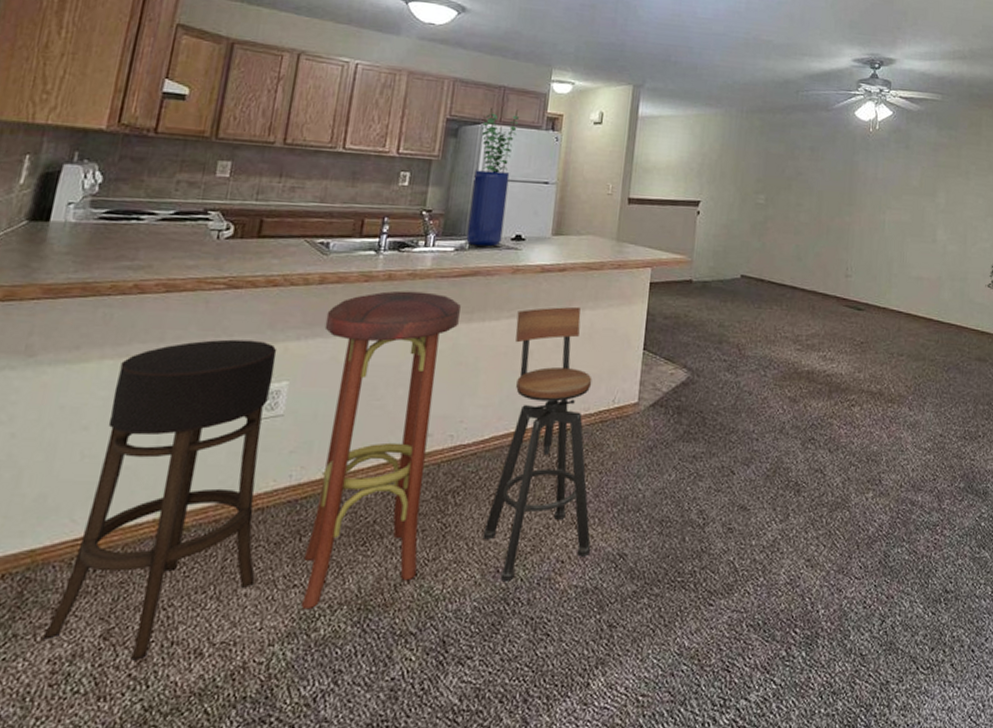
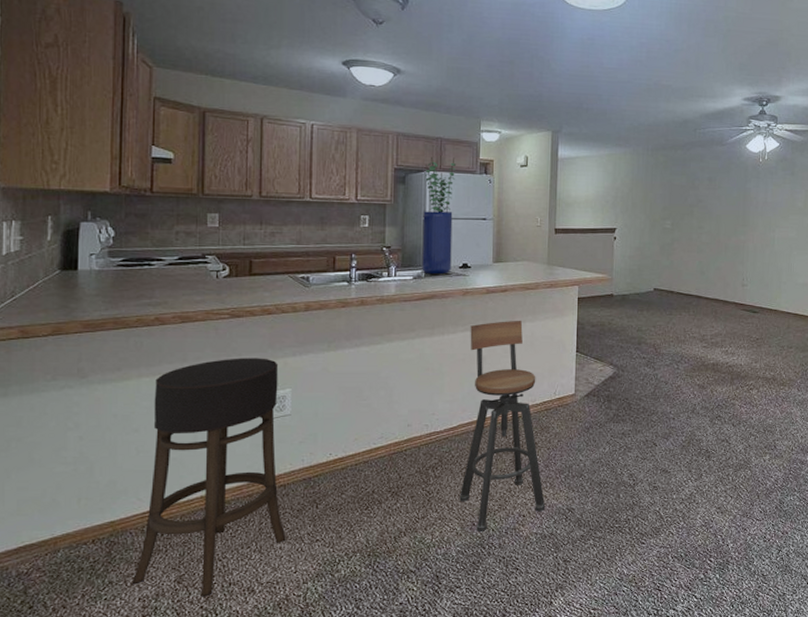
bar stool: present [301,290,461,610] -> none [314,313,423,557]

